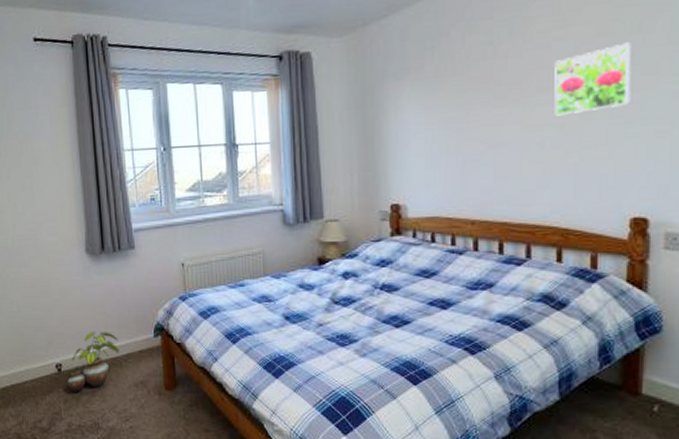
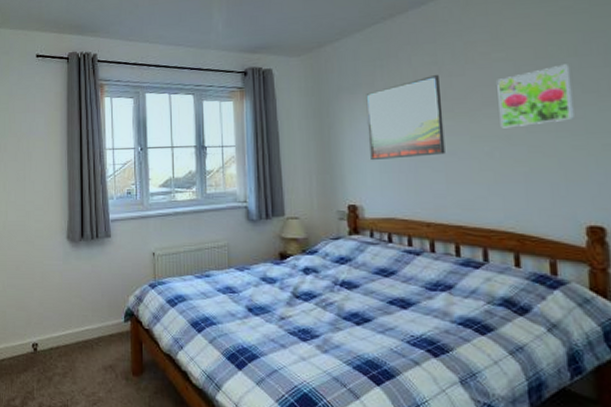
potted plant: present [67,332,120,392] -> none [42,314,91,372]
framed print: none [414,57,495,156] -> present [366,75,445,161]

